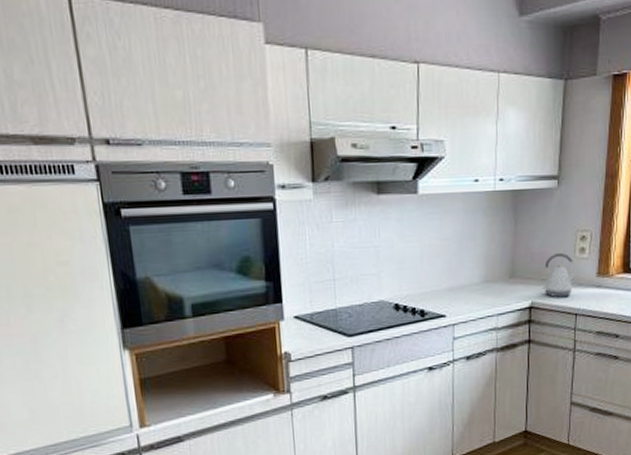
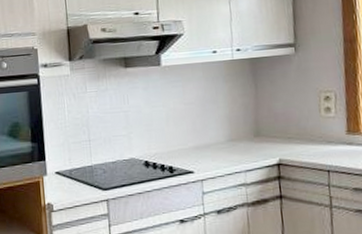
kettle: present [542,253,577,298] -> none [289,113,325,155]

